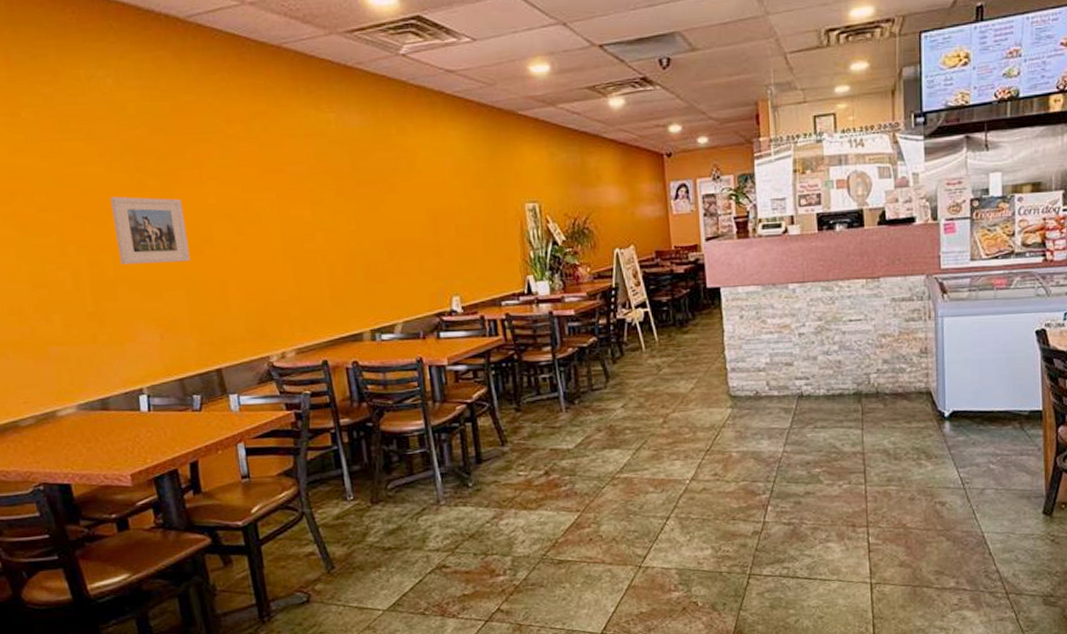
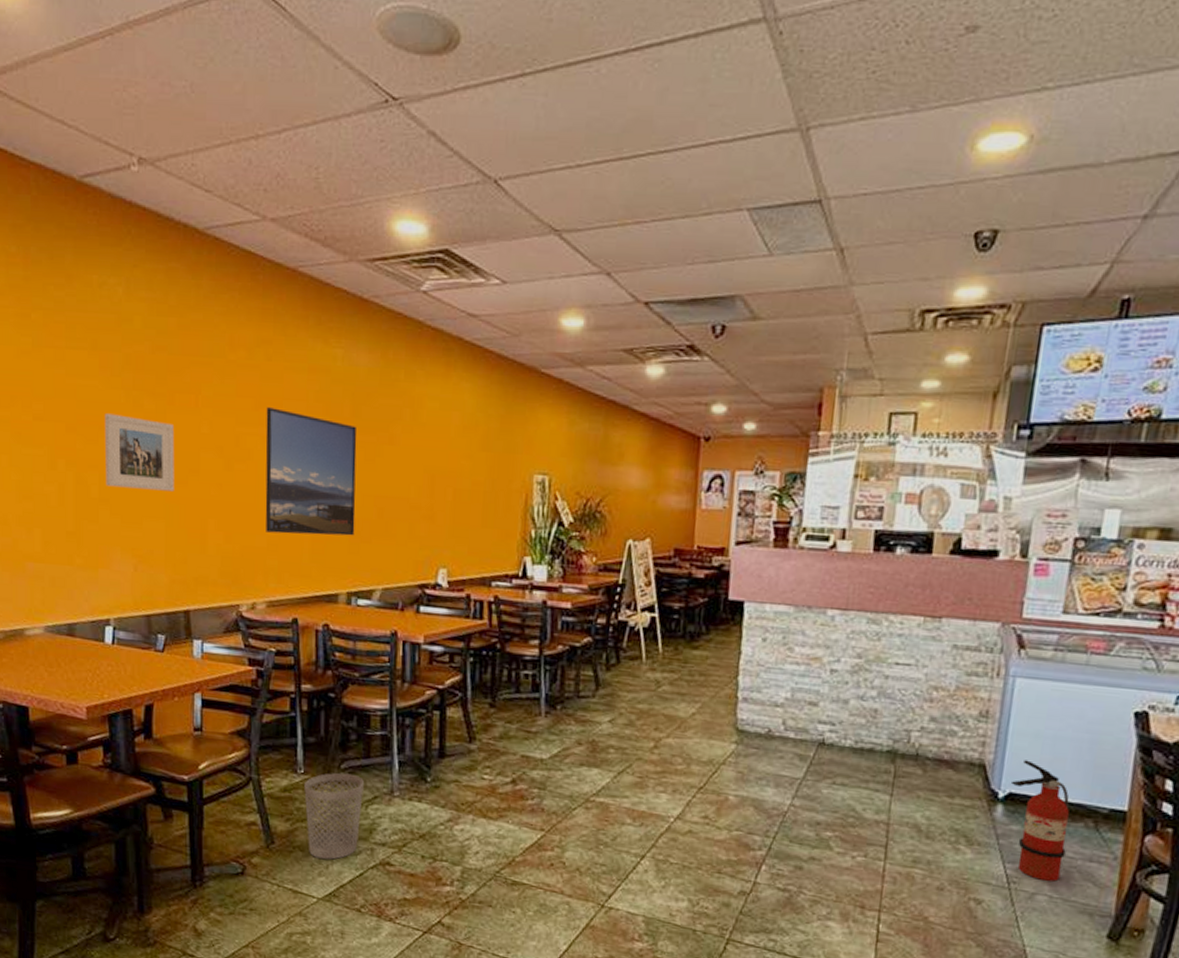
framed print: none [270,173,370,287] -> present [265,407,357,536]
wastebasket: none [355,492,414,574] -> present [304,772,364,860]
fire extinguisher: none [952,382,1002,477] -> present [1010,760,1070,882]

